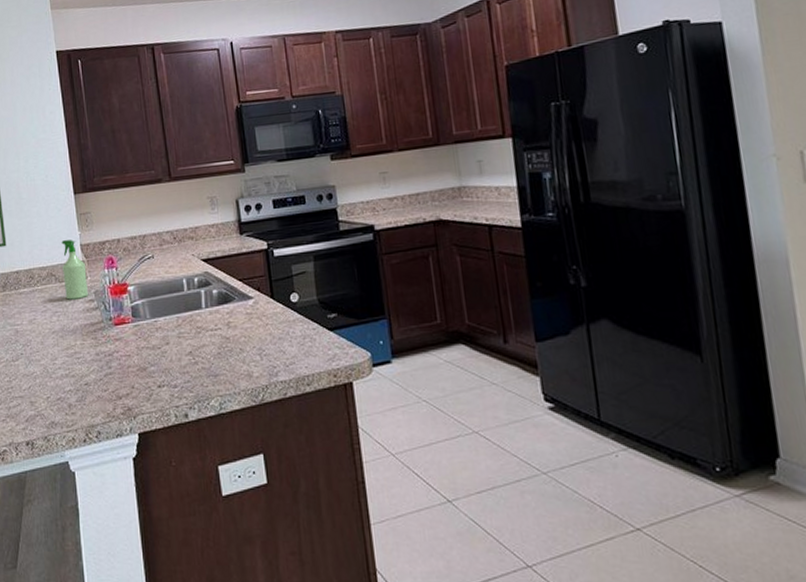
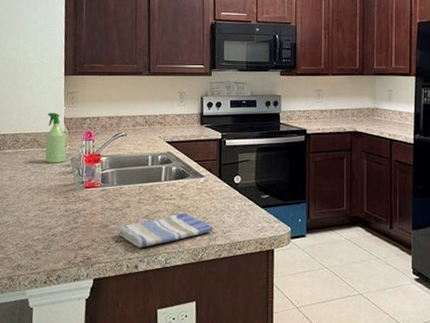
dish towel: none [157,345,272,392] -> present [116,212,213,248]

